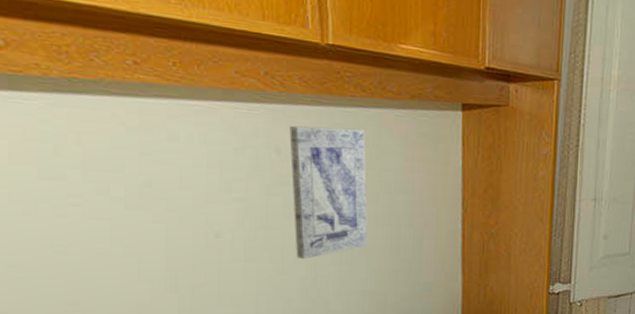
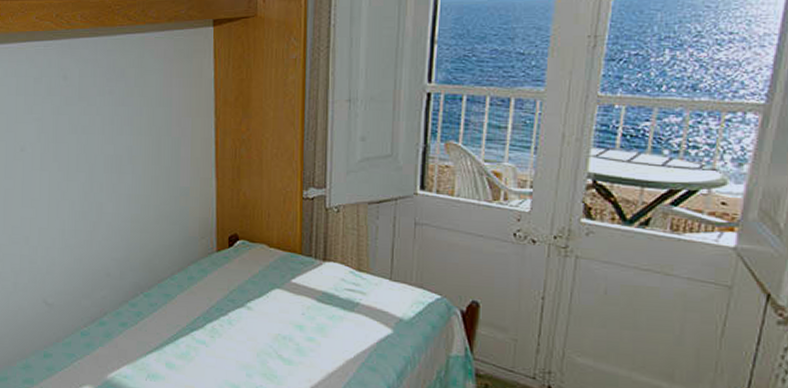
wall art: present [289,125,368,260] -> none [73,53,134,168]

